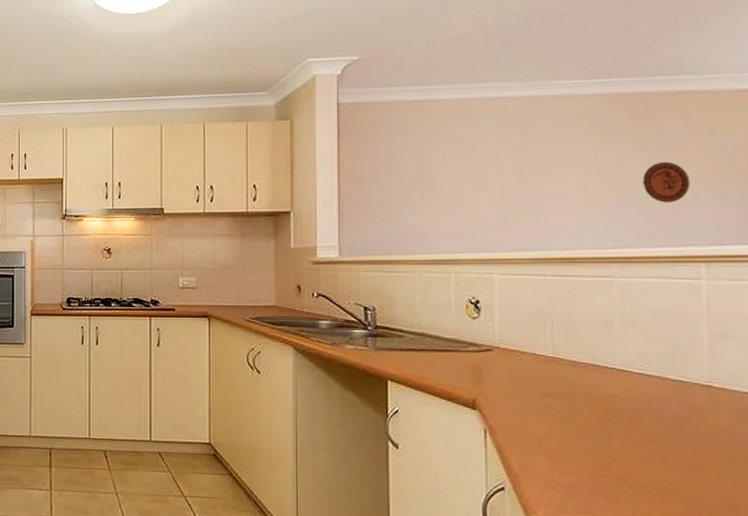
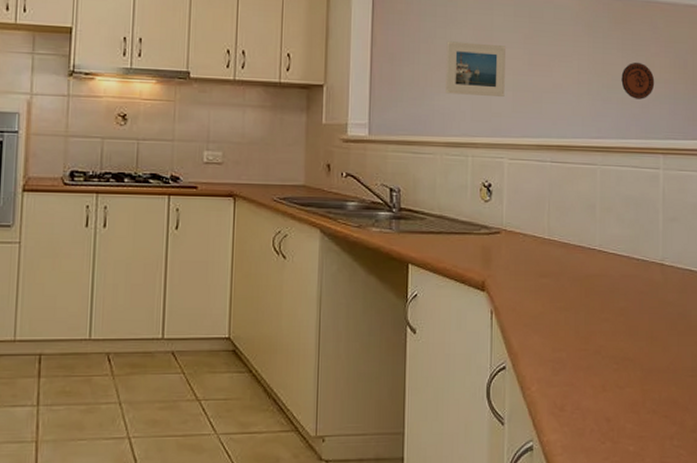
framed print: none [421,157,492,212] -> present [445,41,505,97]

